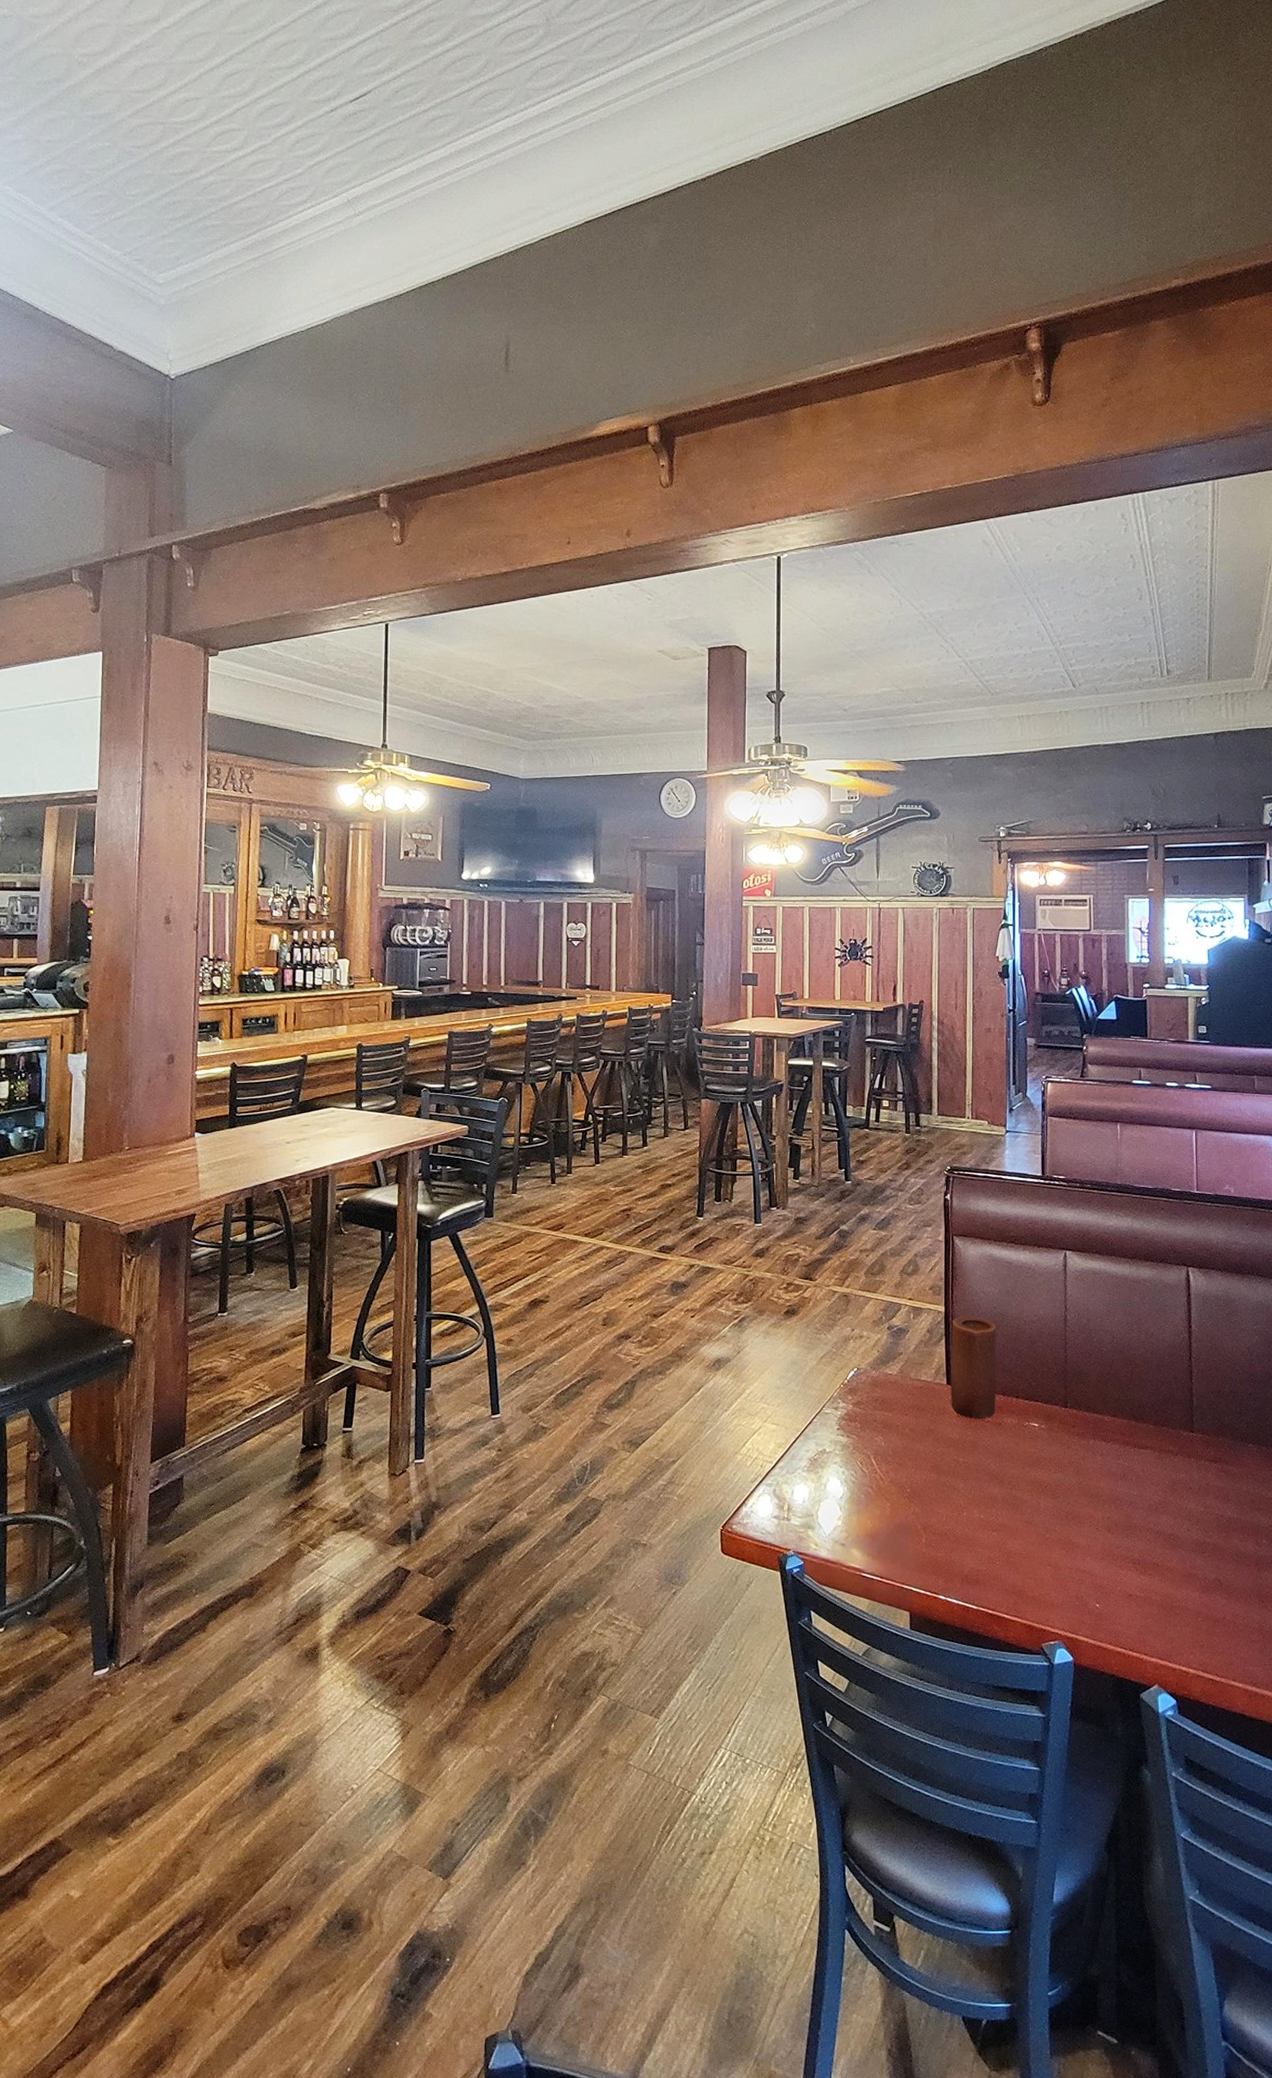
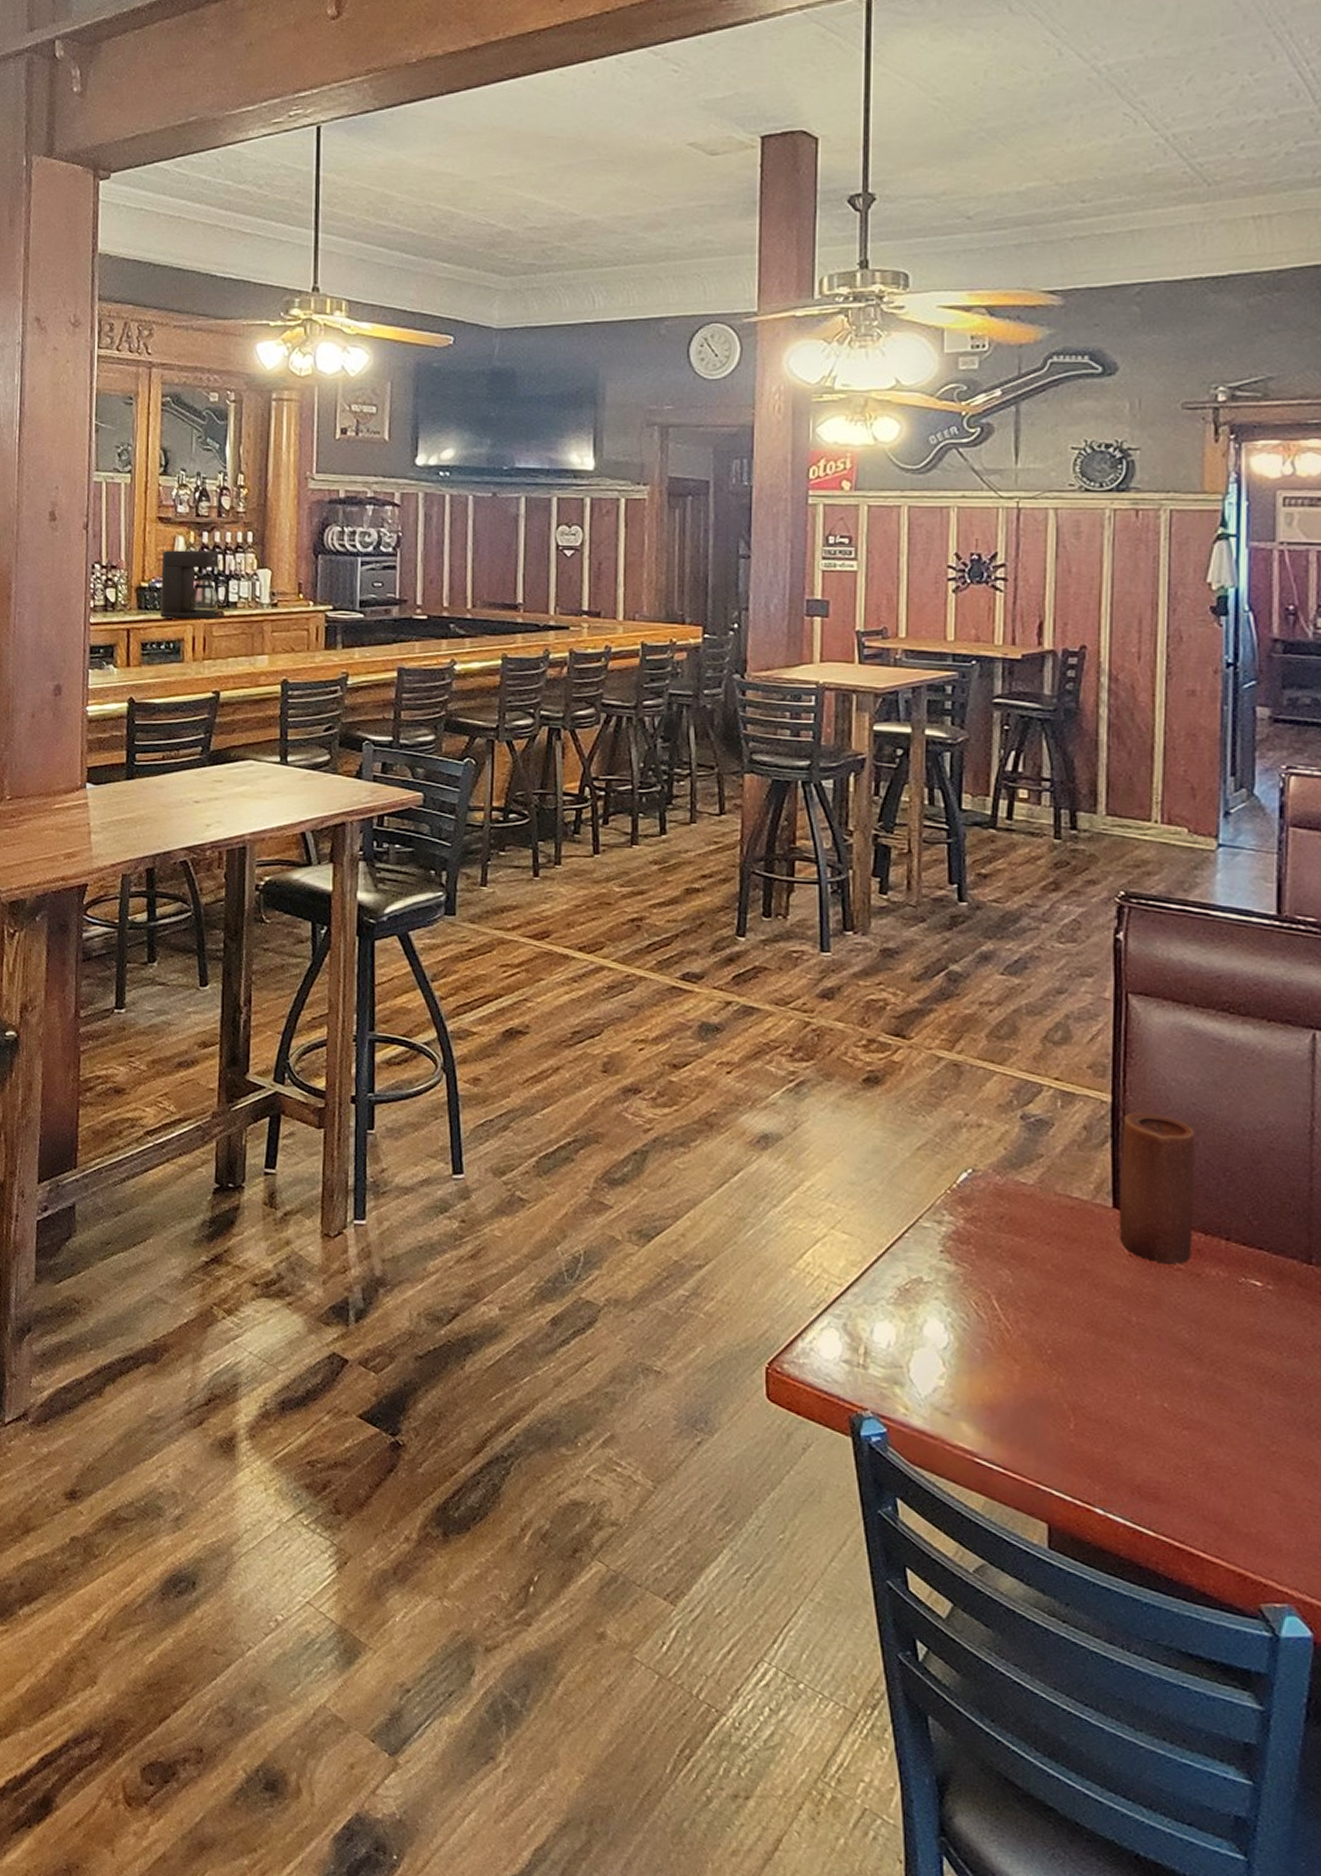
coffee maker: none [258,945,314,1000] -> present [160,550,228,620]

